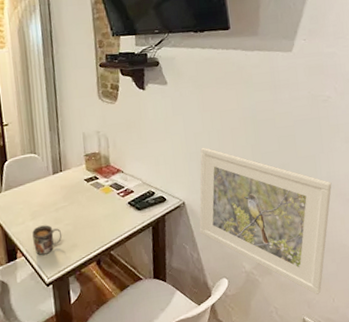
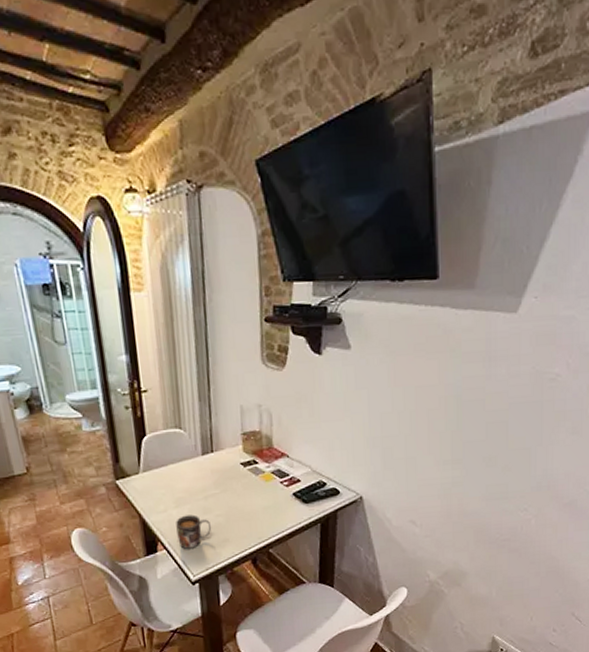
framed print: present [199,147,332,295] -> none [377,431,548,612]

